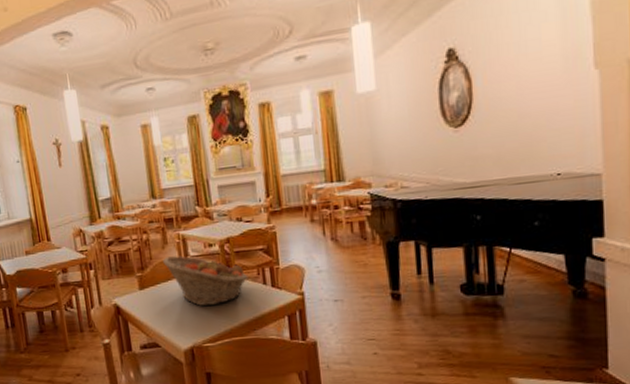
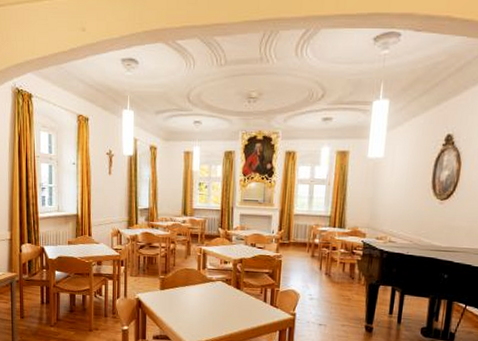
fruit basket: present [163,255,248,306] -> none [184,266,253,312]

